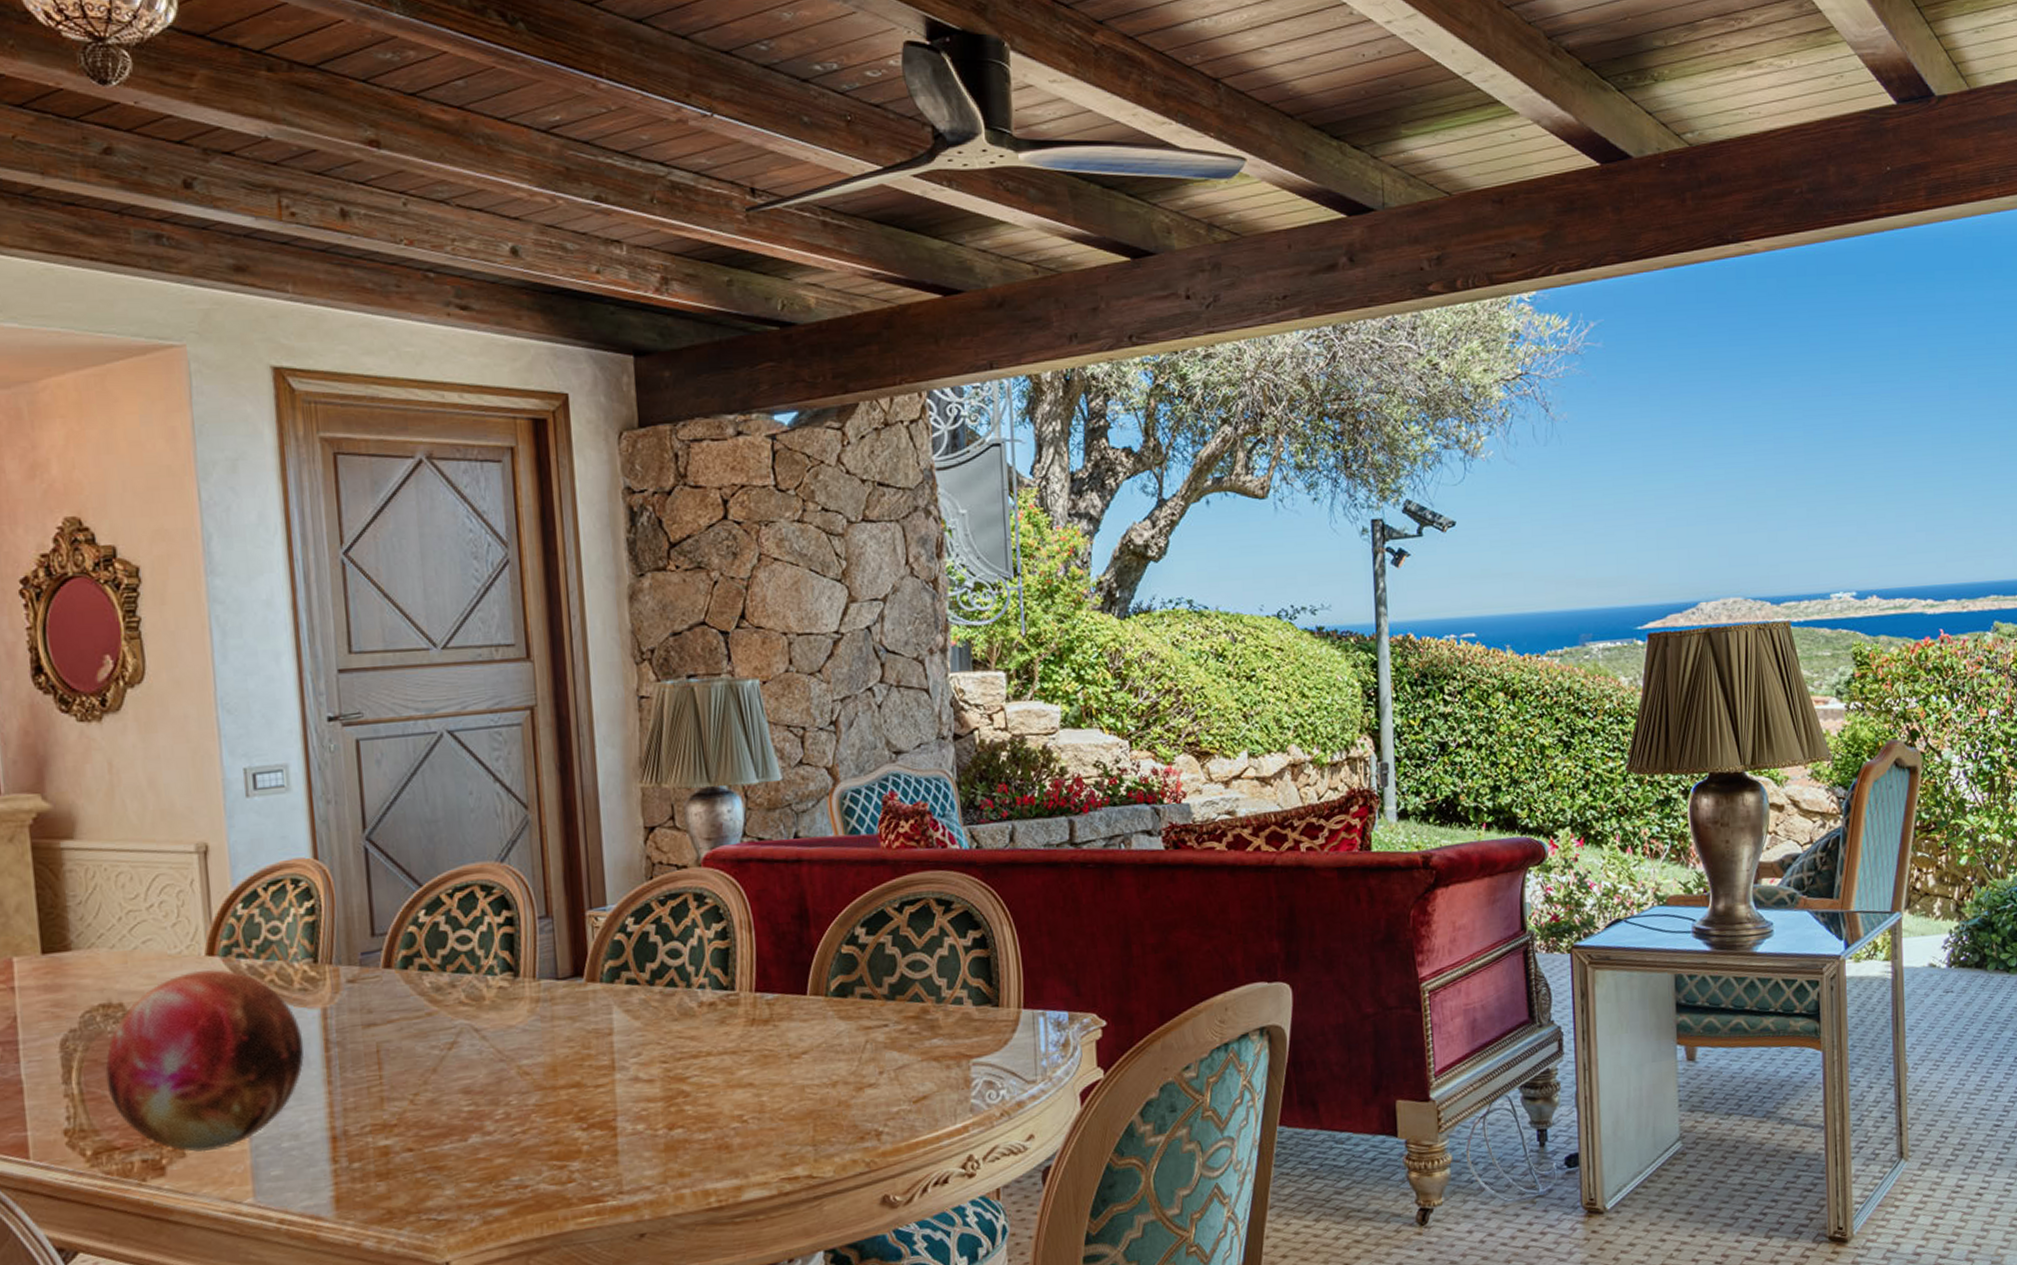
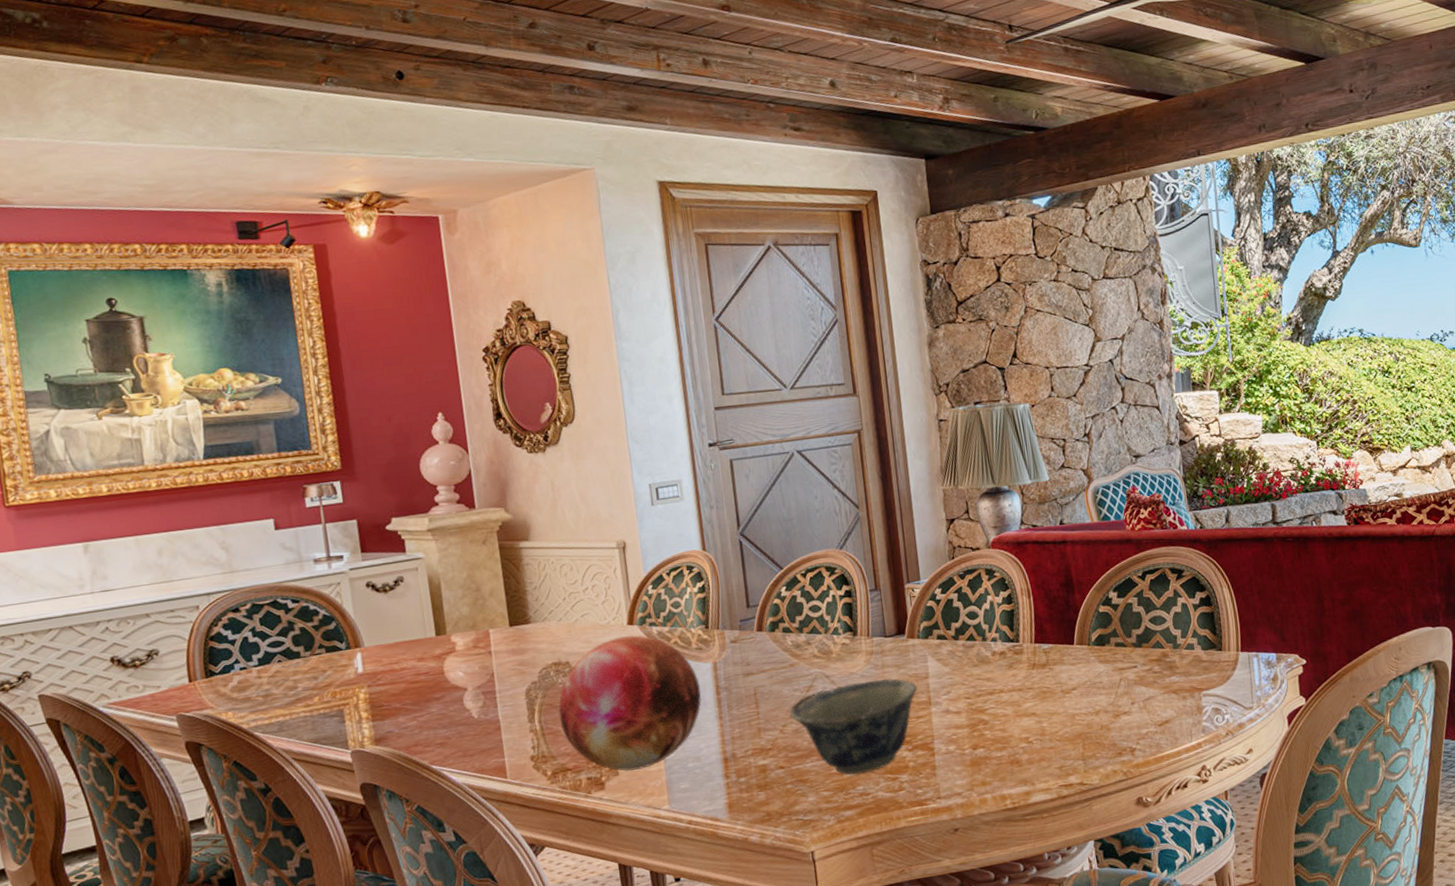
bowl: none [423,1034,598,1161] -> present [789,678,918,775]

